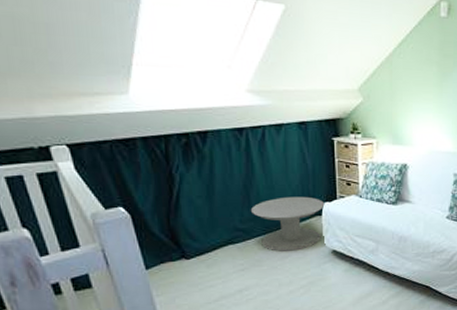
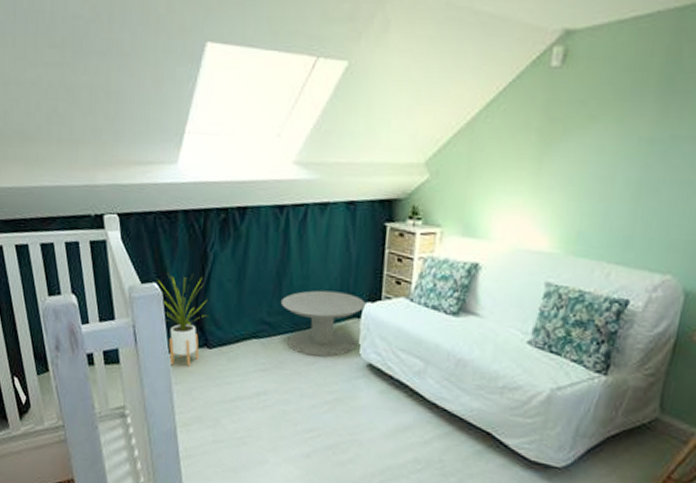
house plant: none [122,197,179,280] -> present [157,274,207,366]

